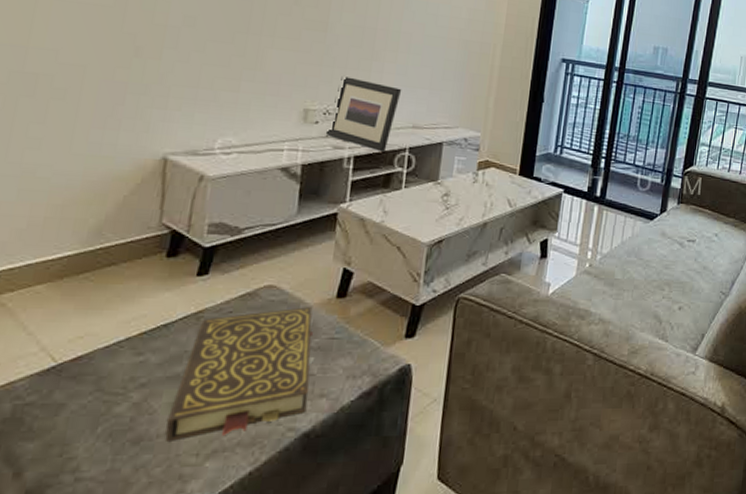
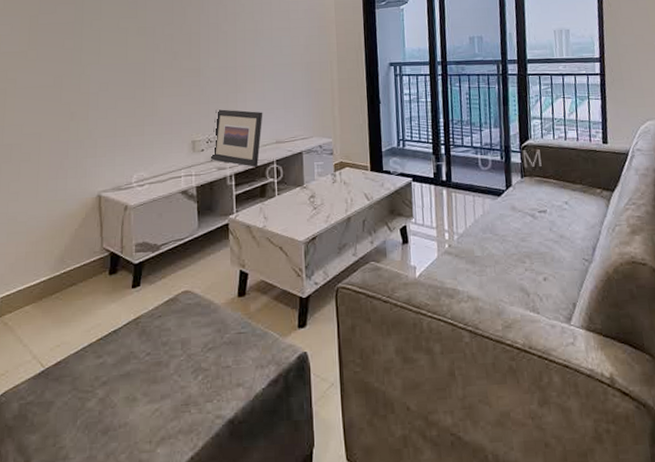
book: present [165,306,316,441] -> none [124,305,229,431]

